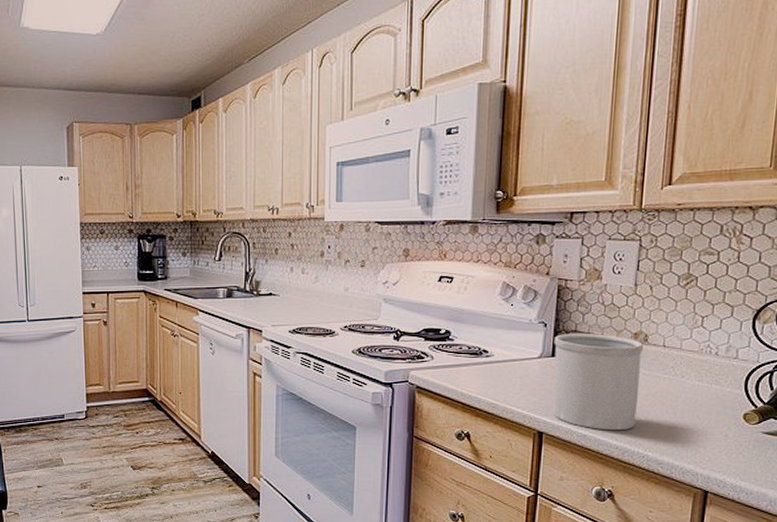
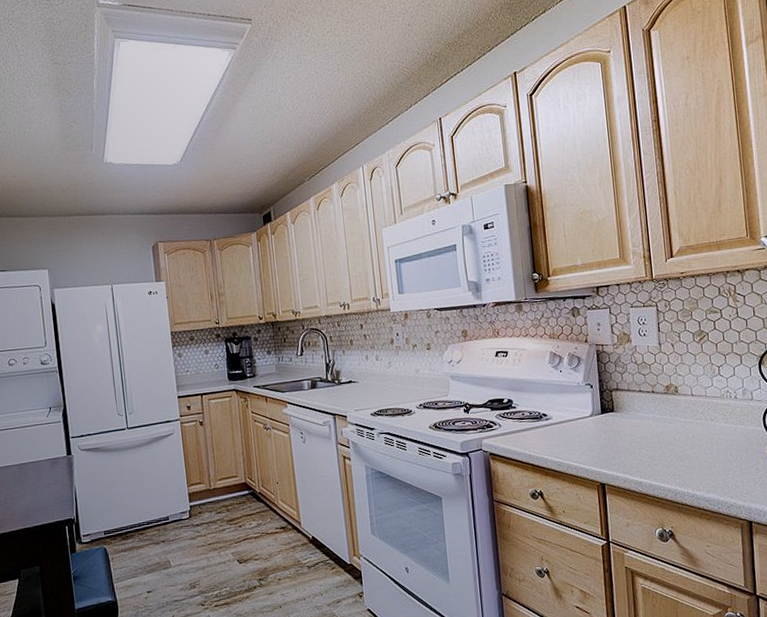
utensil holder: present [553,333,643,431] -> none [601,389,681,476]

